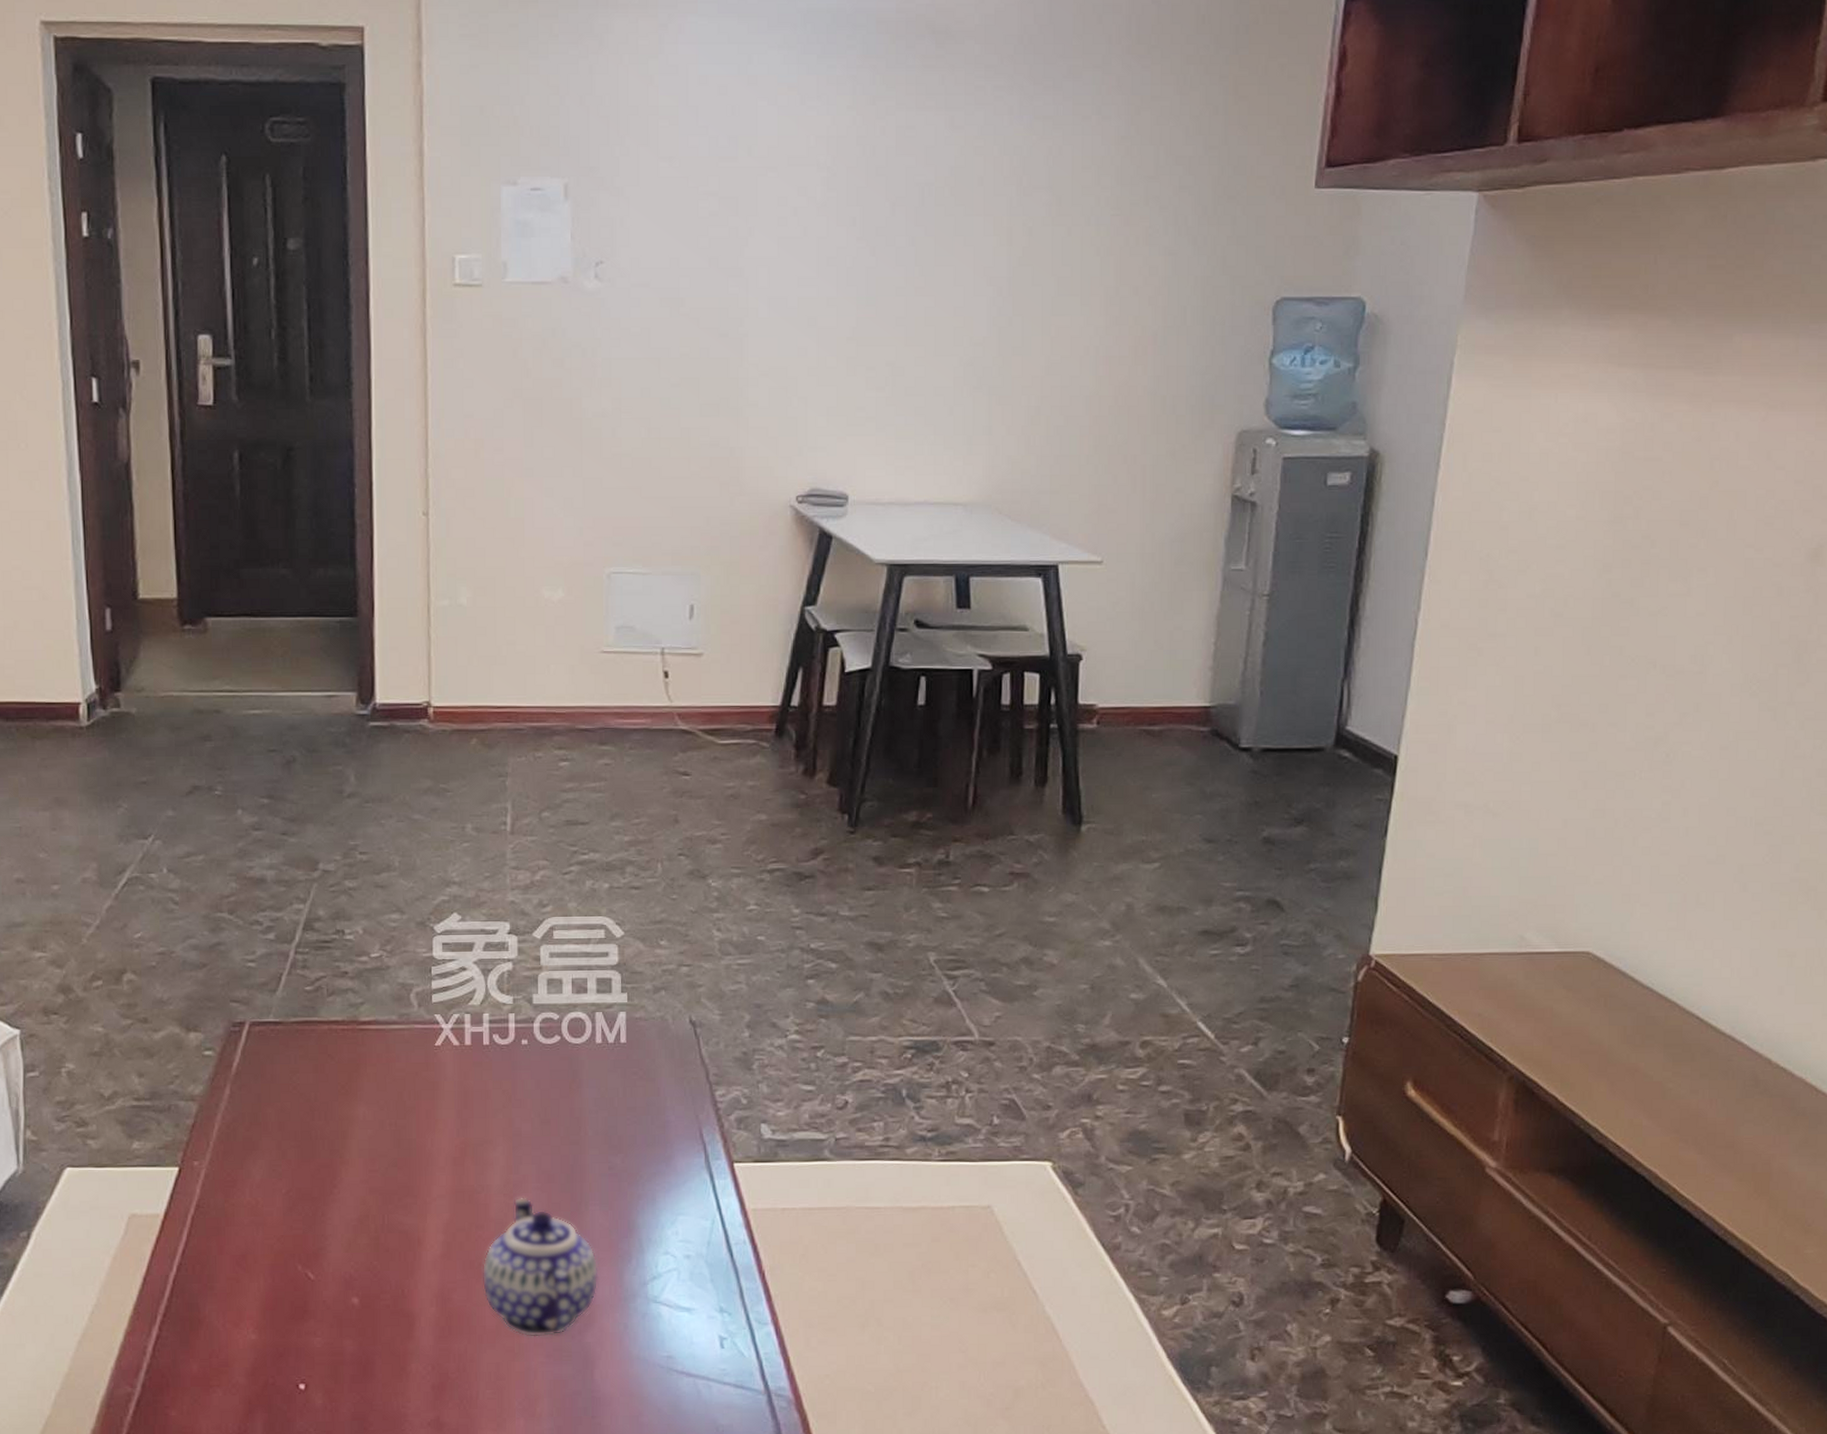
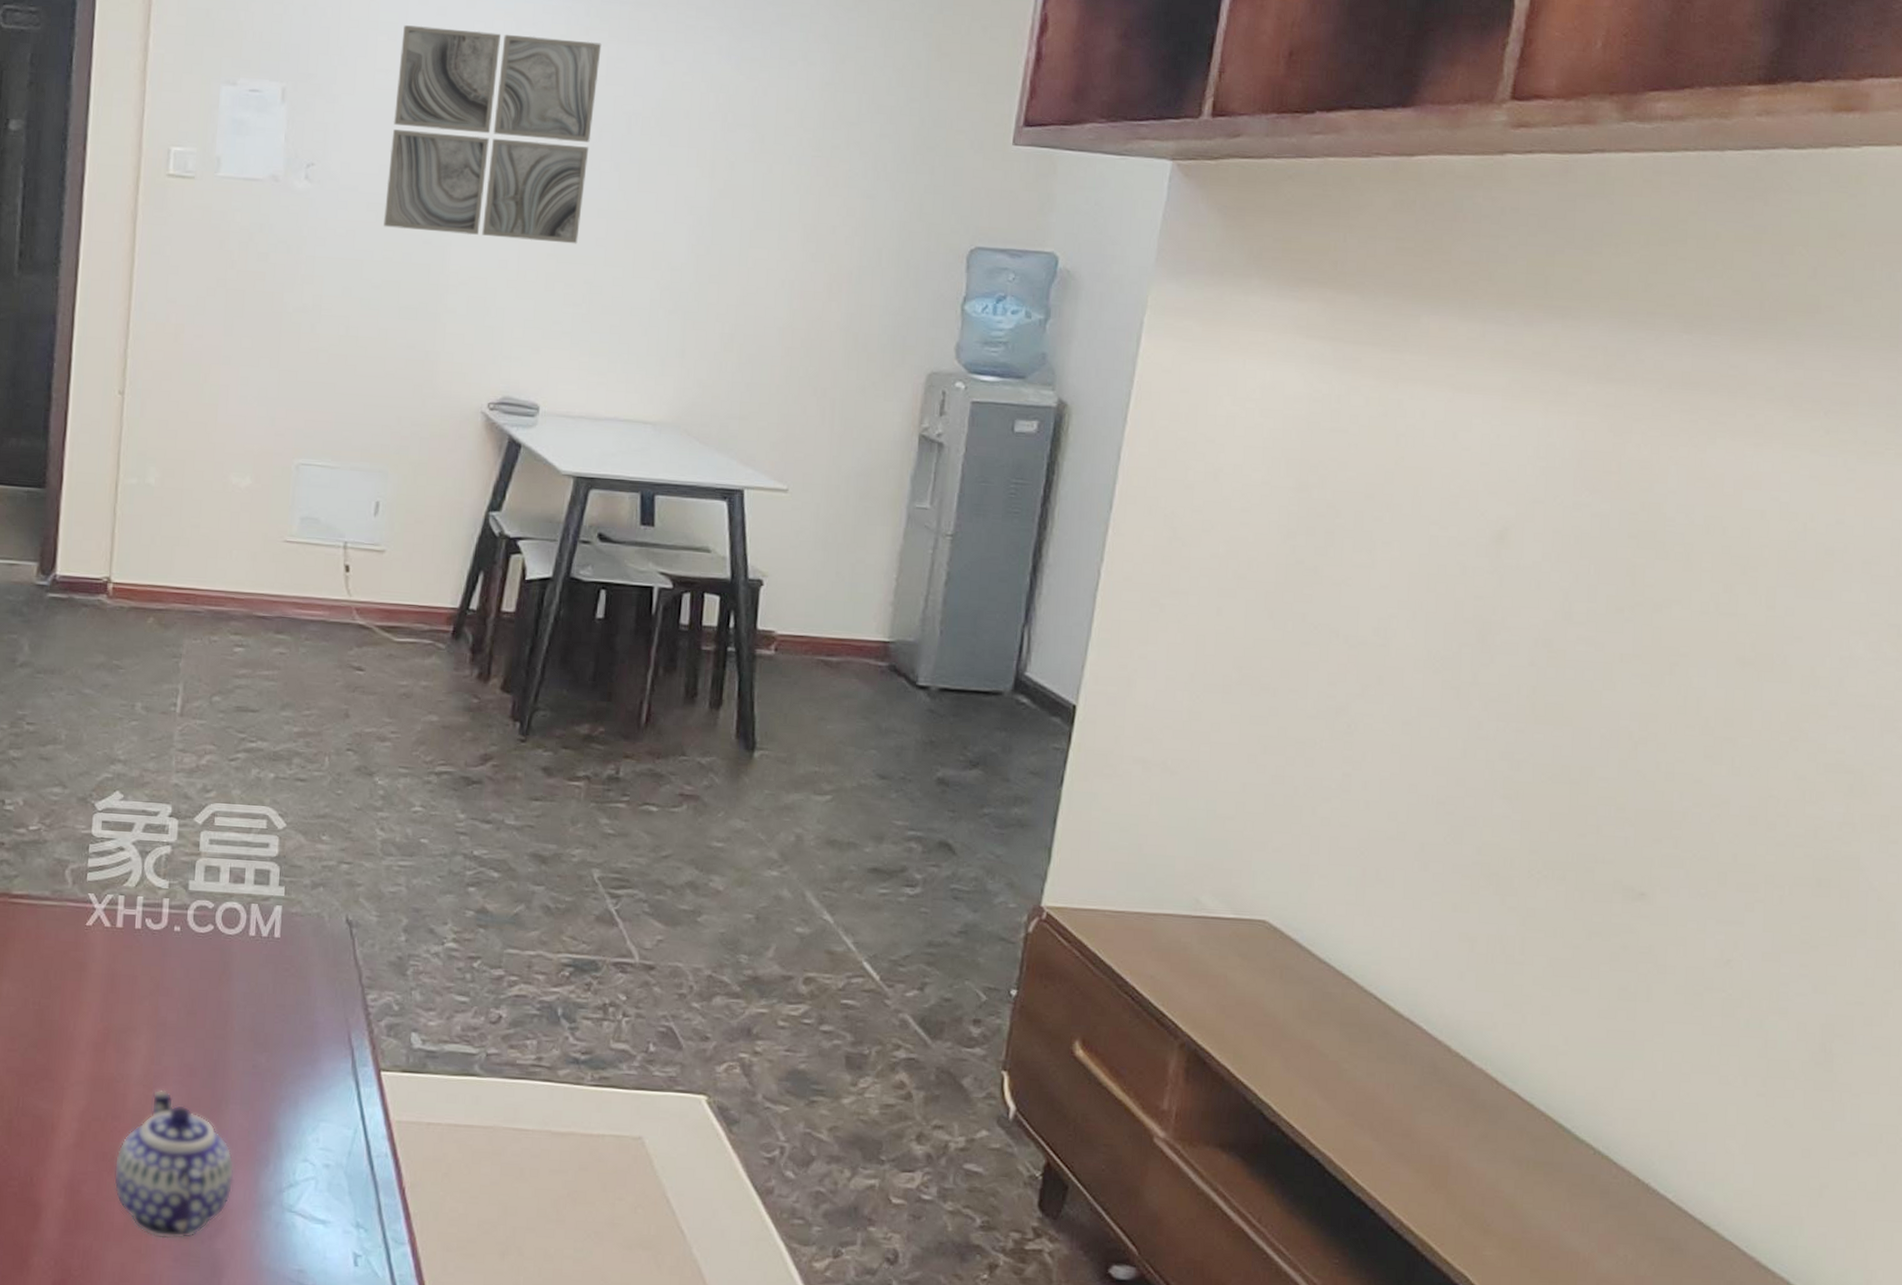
wall art: none [678,108,889,326] -> present [384,25,602,244]

